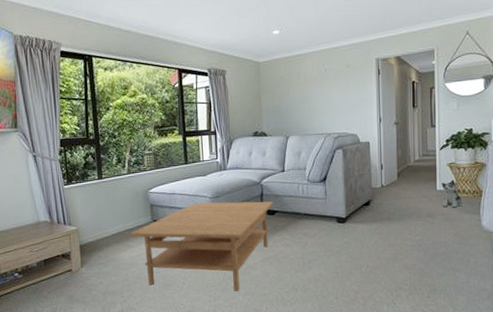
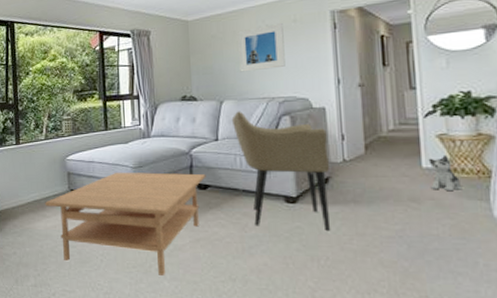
armchair: none [295,145,371,245] -> present [231,111,331,232]
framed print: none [302,68,340,111] -> present [238,23,285,72]

